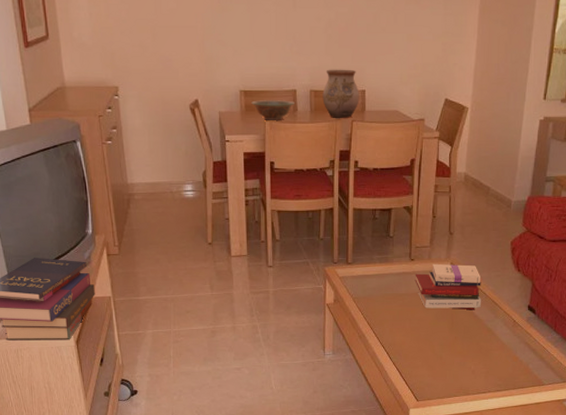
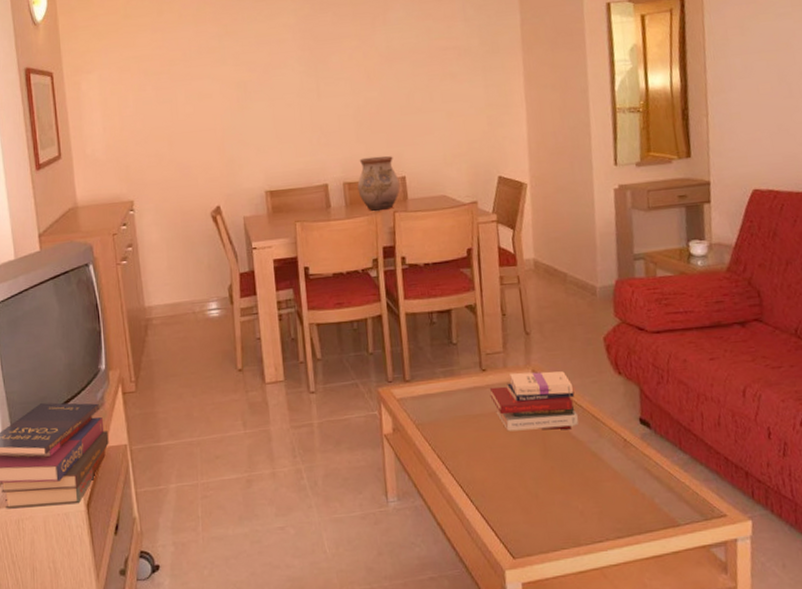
decorative bowl: present [251,100,296,120] -> none [279,196,328,221]

